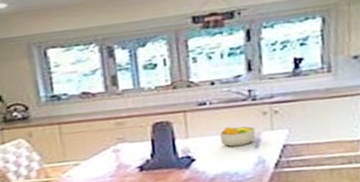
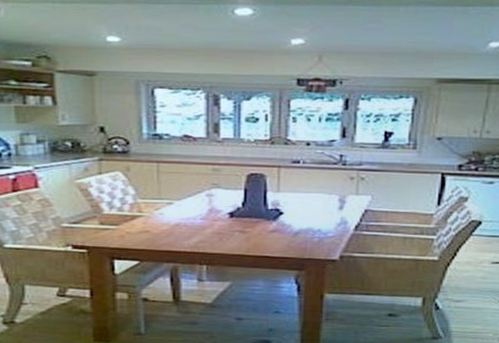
fruit bowl: present [220,126,256,147] -> none [309,187,341,206]

